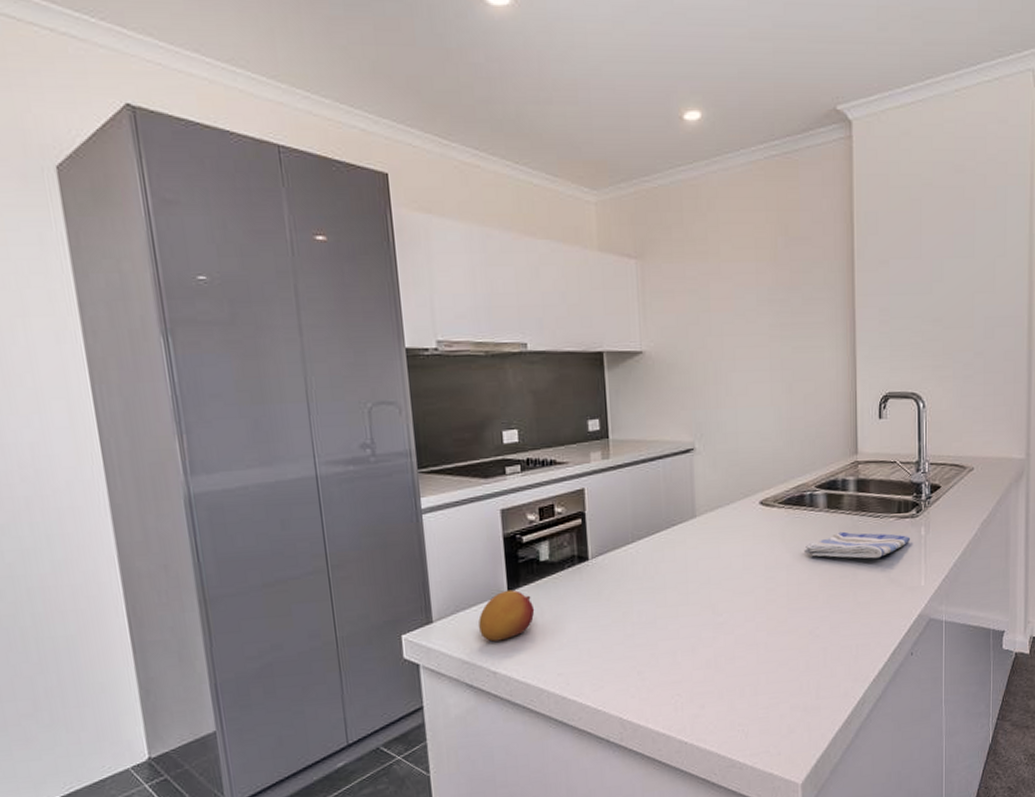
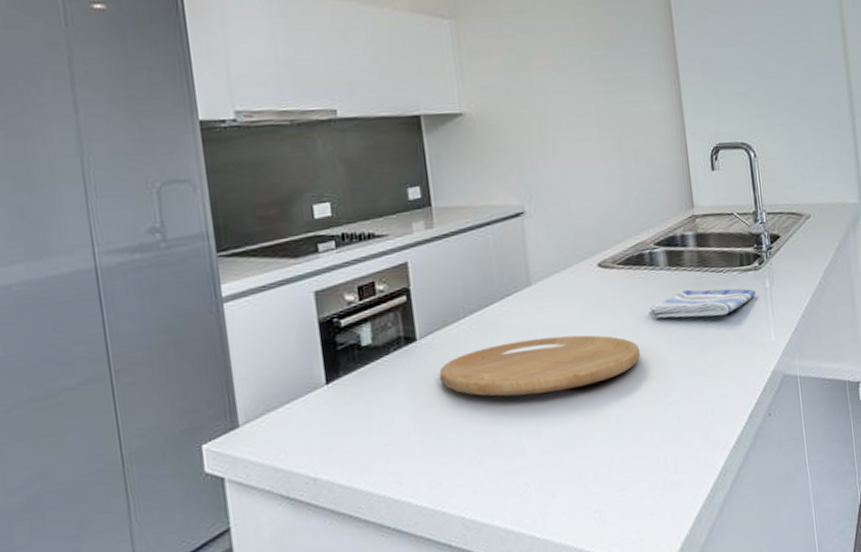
fruit: present [478,589,535,642] -> none [293,381,358,443]
cutting board: none [608,566,793,617] -> present [440,335,641,397]

